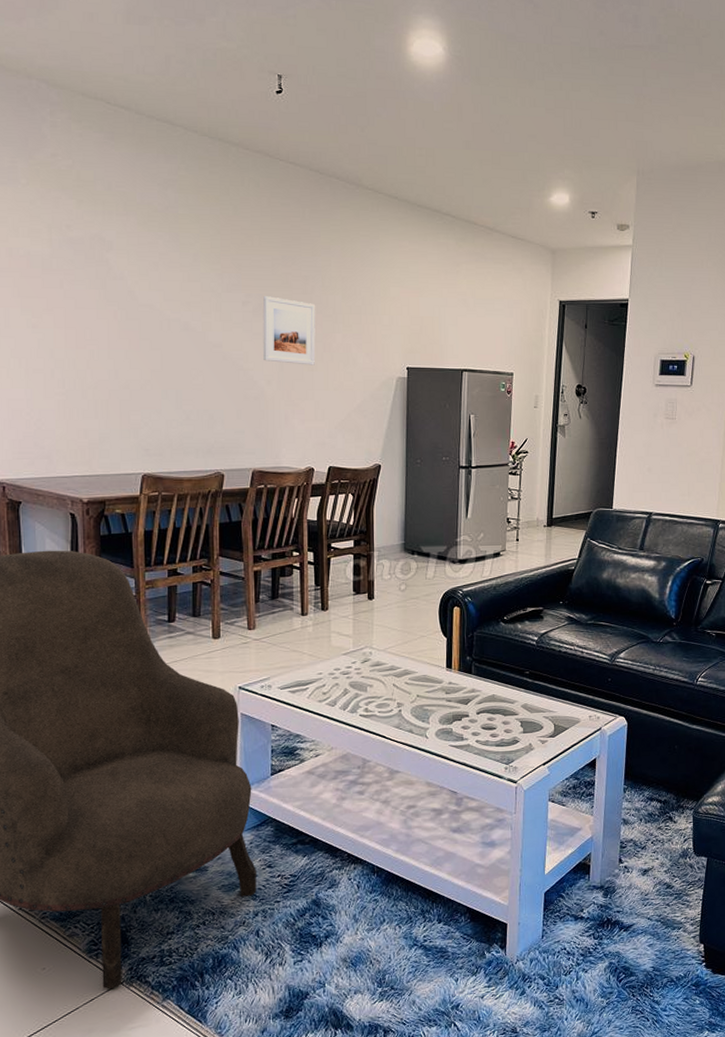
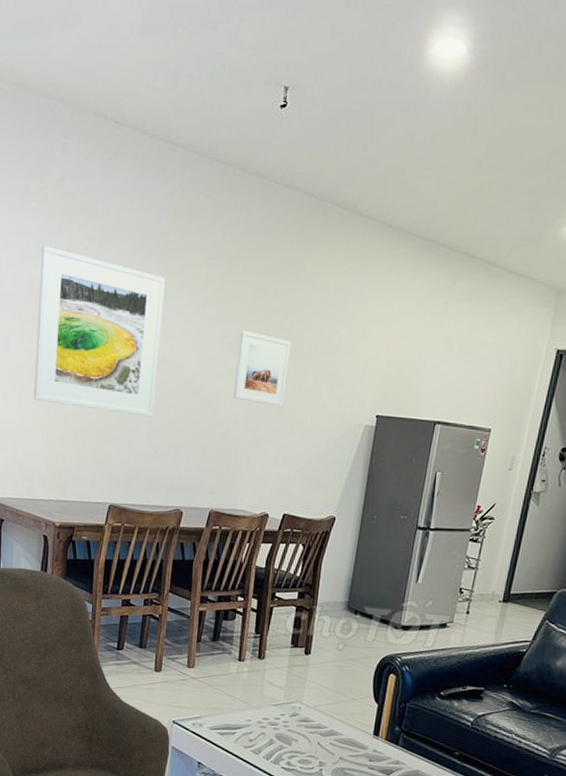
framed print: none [38,221,181,384] -> present [33,245,165,417]

